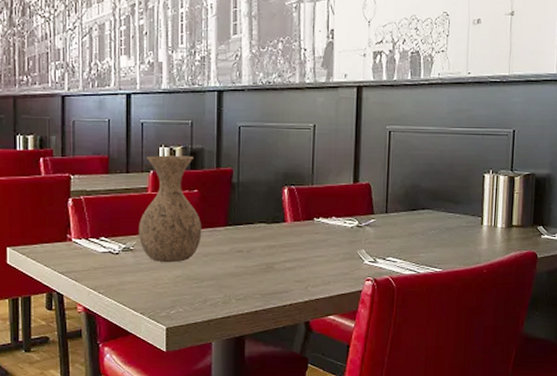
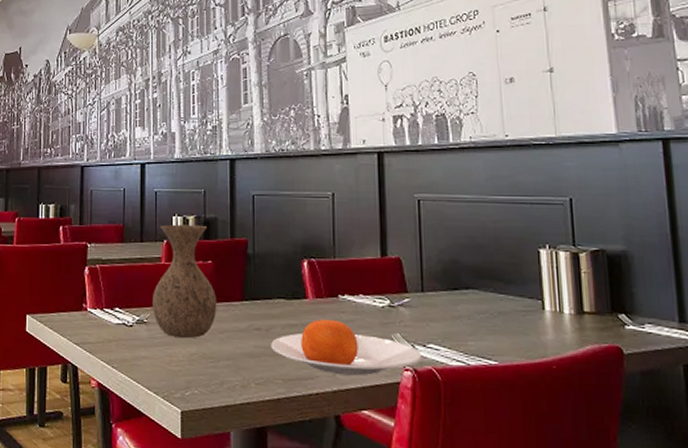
plate: none [251,240,382,288] -> present [271,319,423,376]

